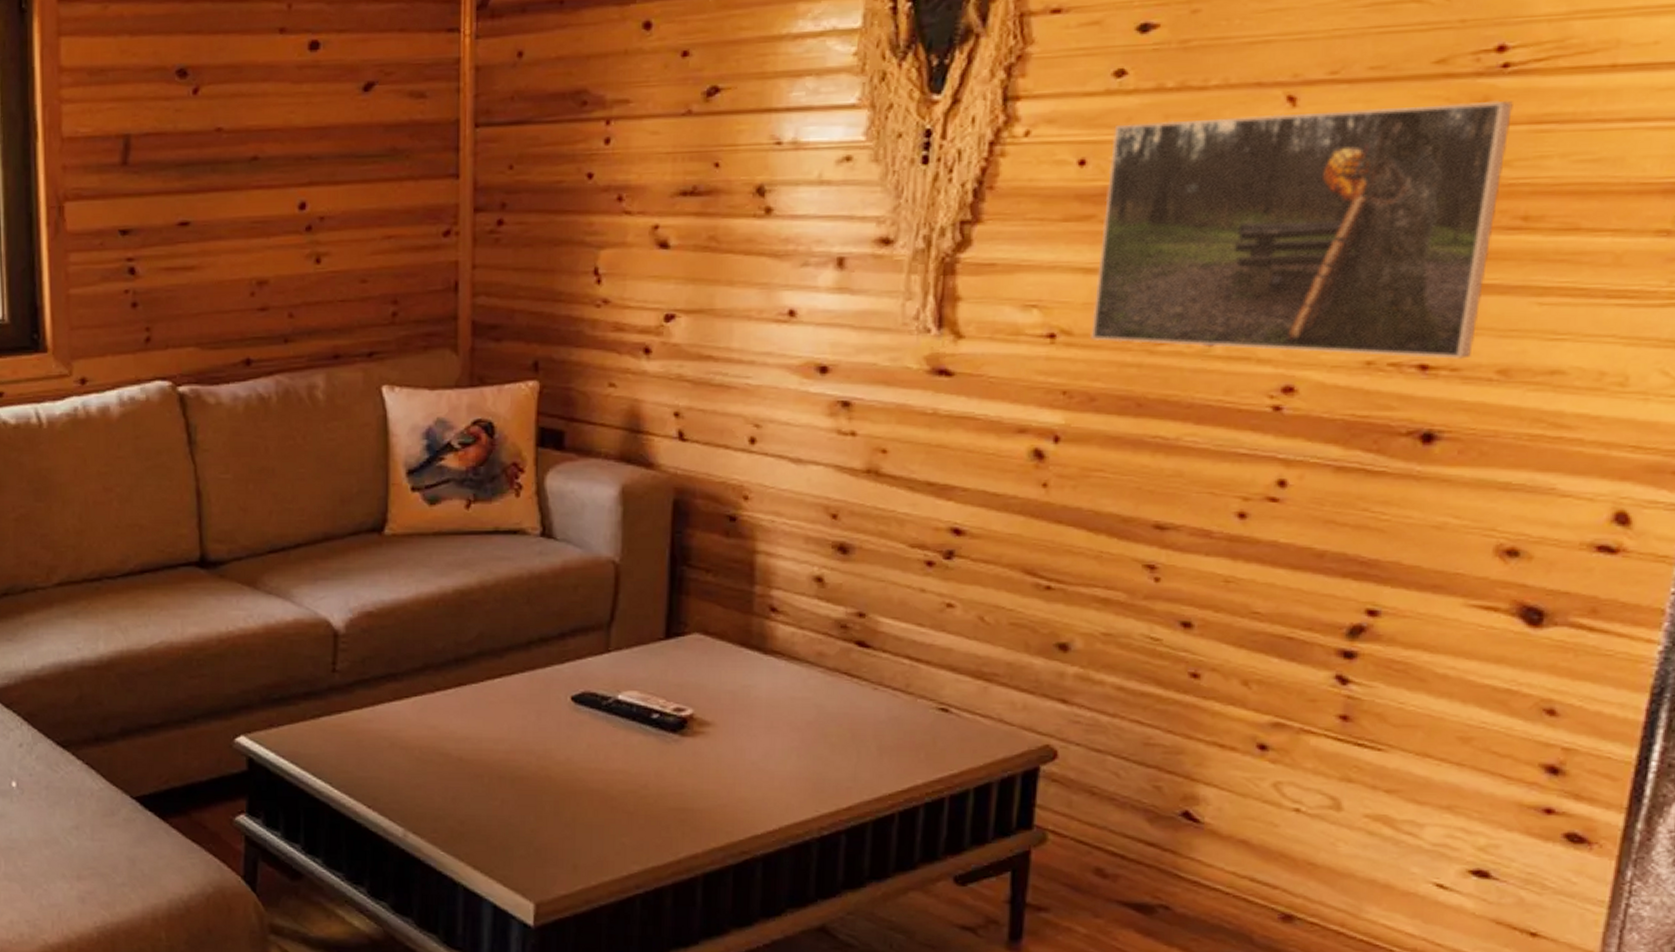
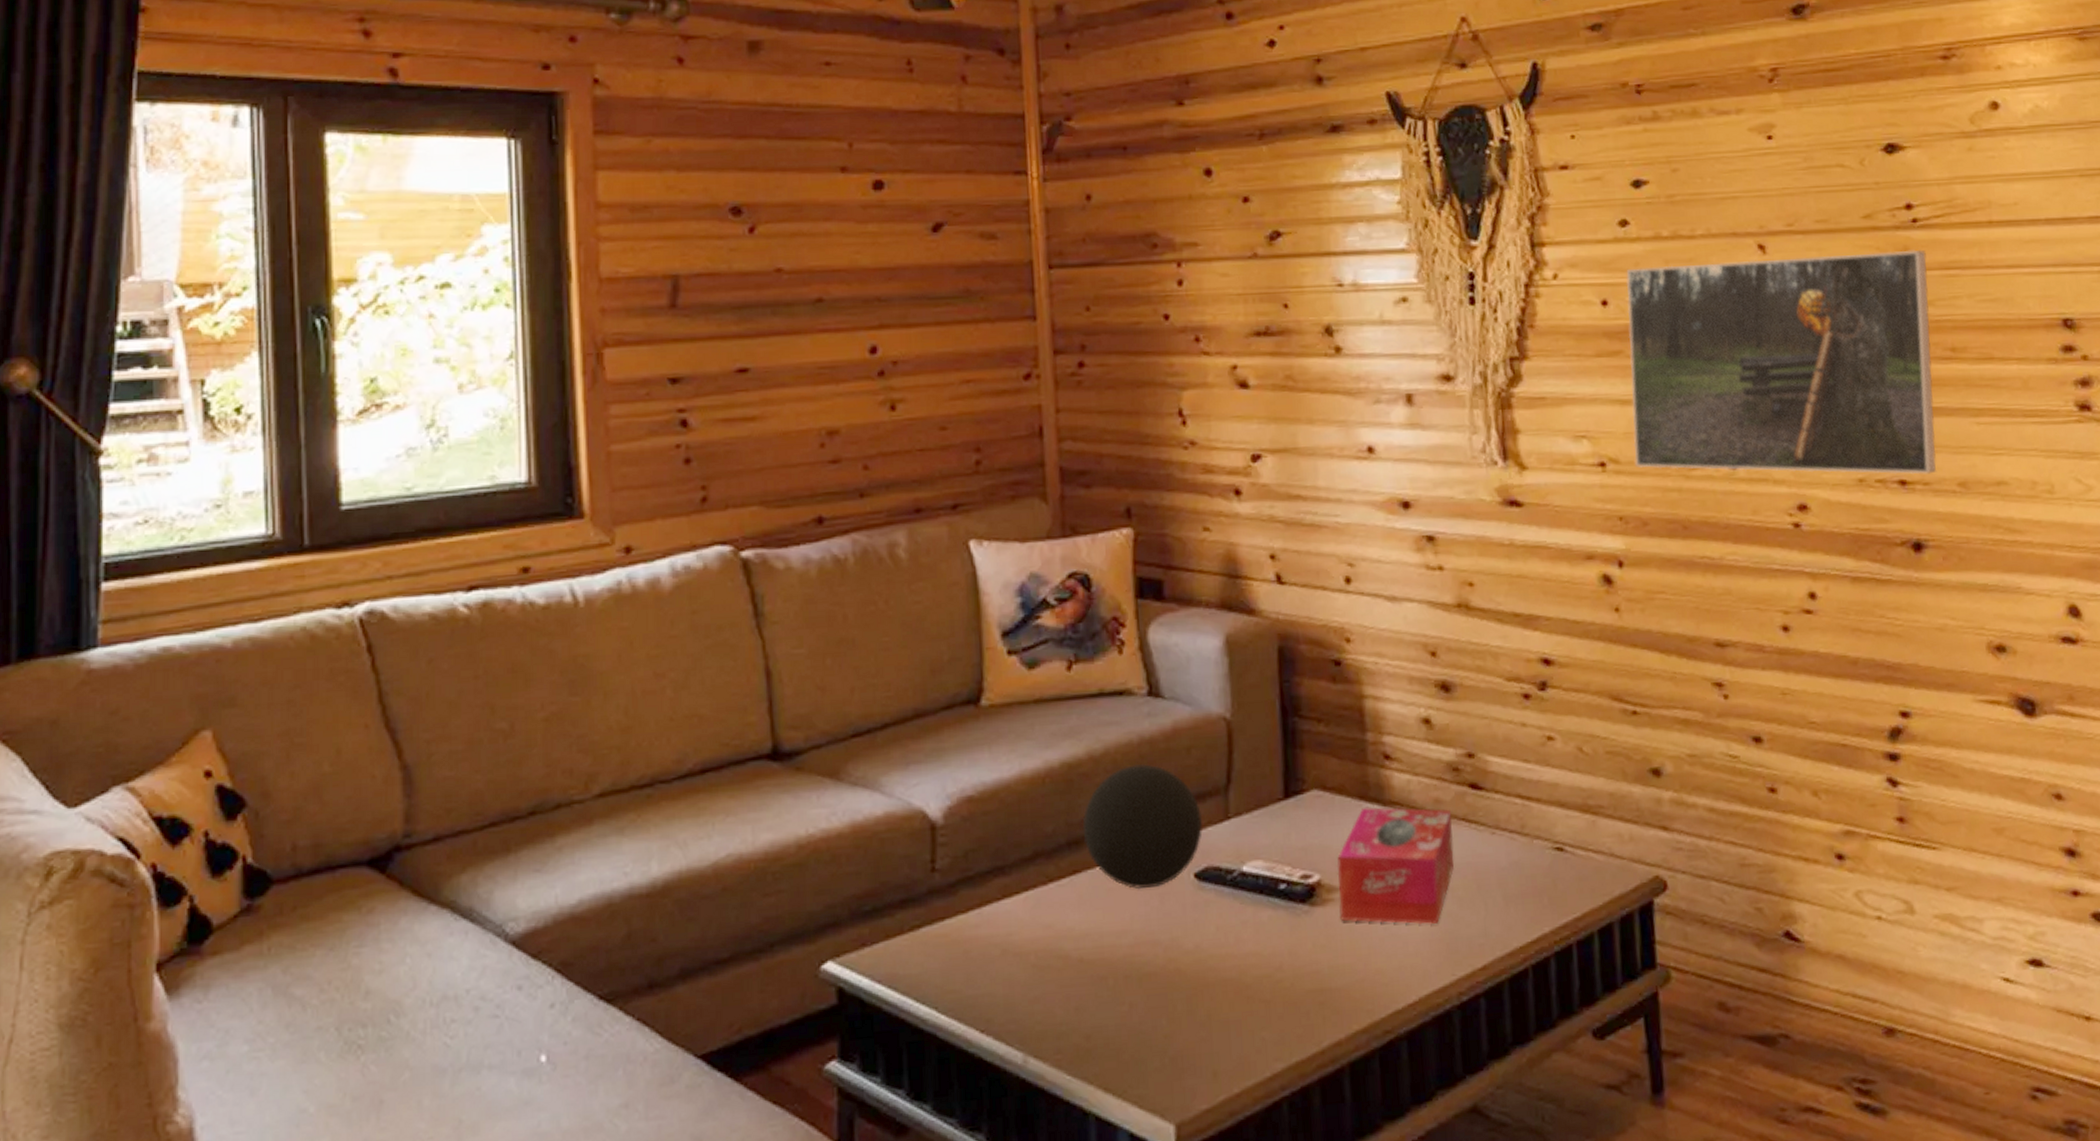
decorative orb: none [470,597,584,705] -> present [1082,764,1203,890]
tissue box: none [709,653,834,764] -> present [1336,806,1454,925]

